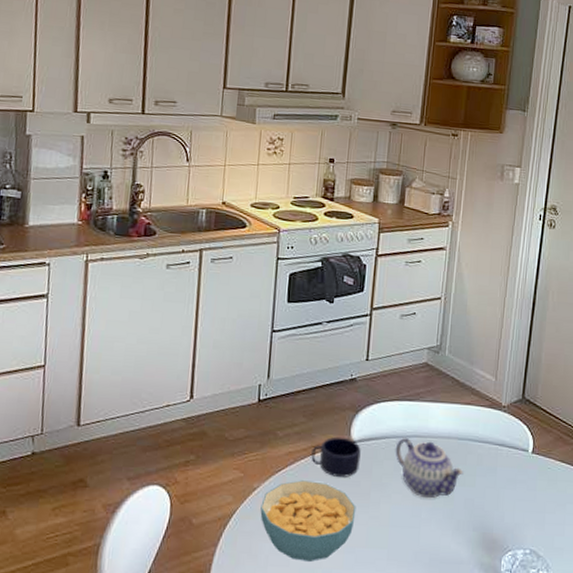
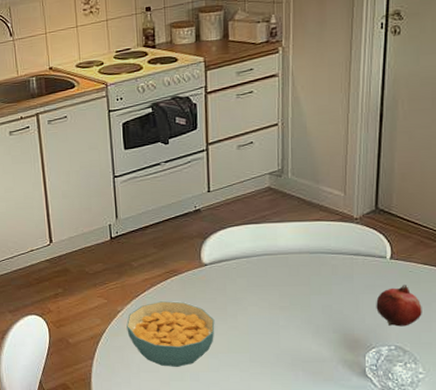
mug: present [311,436,361,477] -> none [166,262,213,296]
teapot: present [395,437,464,499] -> none [246,256,318,308]
fruit: none [515,482,557,529] -> present [376,285,422,327]

